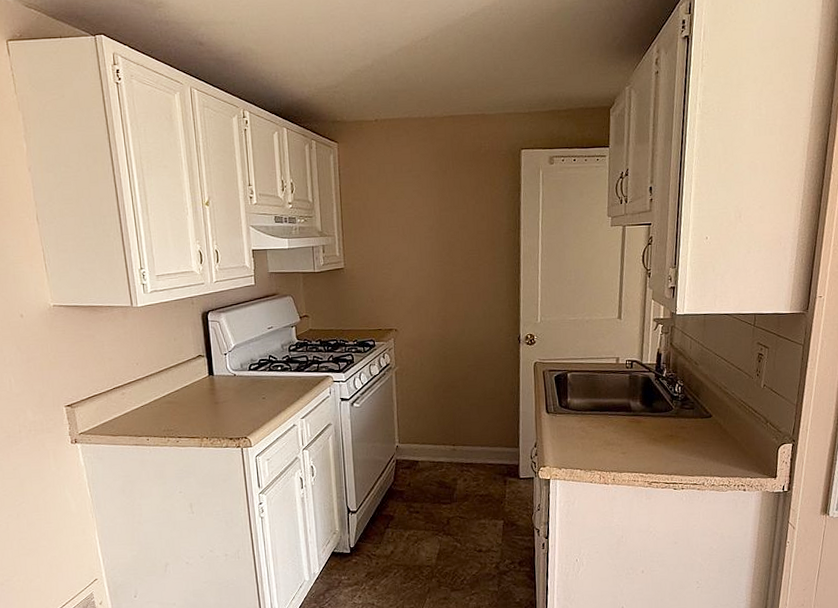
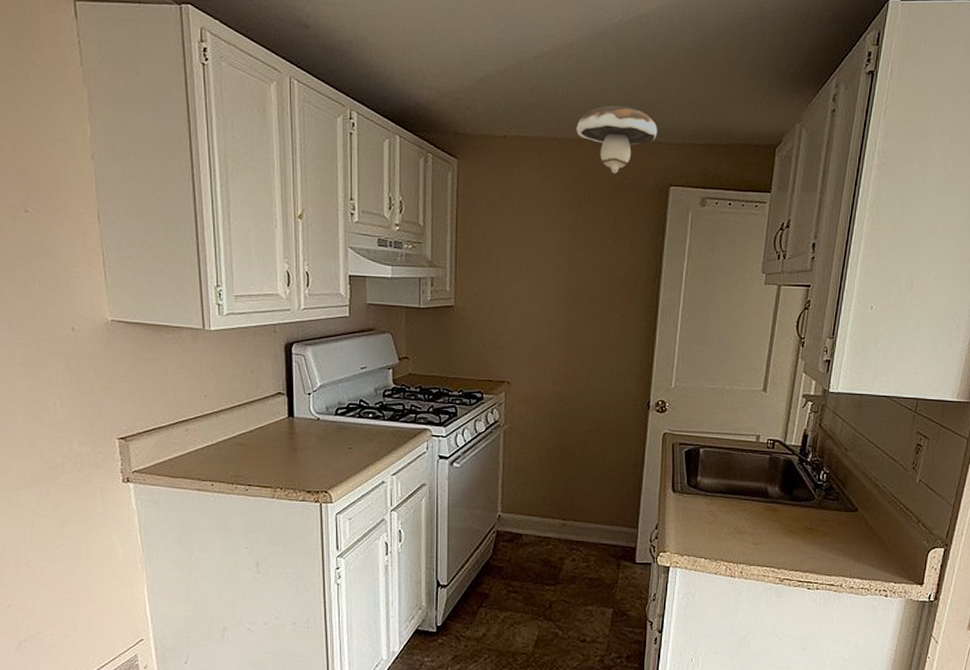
mushroom: none [436,85,507,143] -> present [576,105,658,174]

